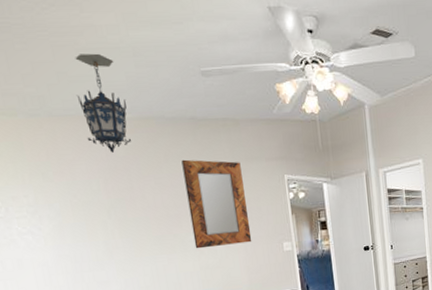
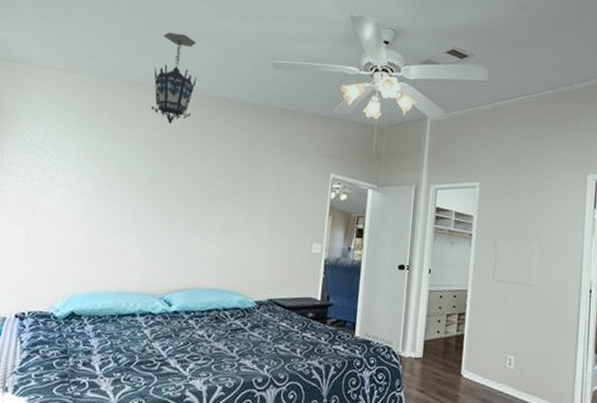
home mirror: present [181,159,252,249] -> none [221,141,289,237]

